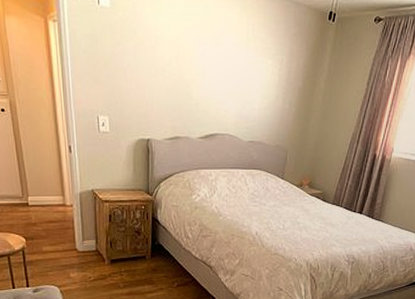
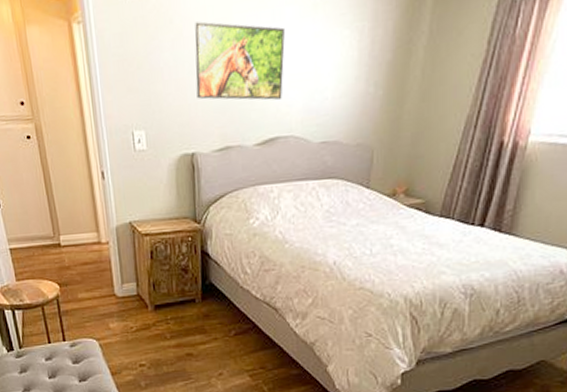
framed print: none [153,36,225,105] -> present [195,21,286,100]

